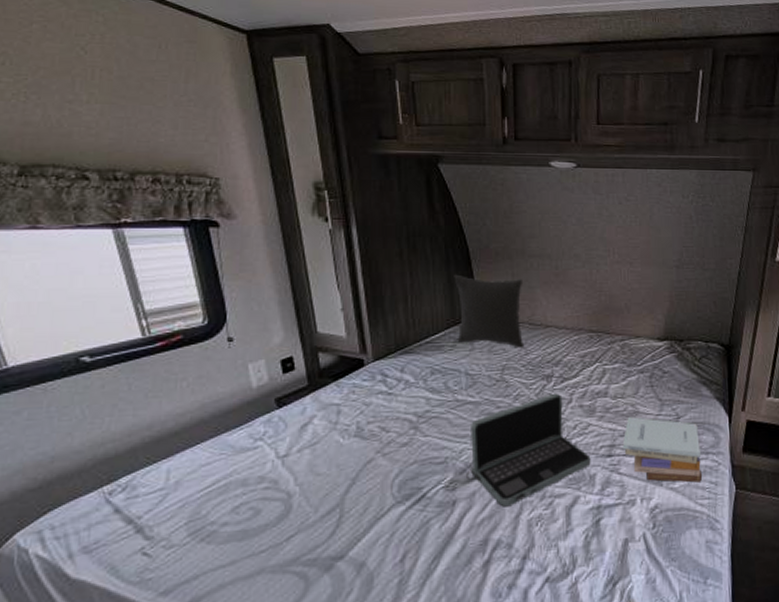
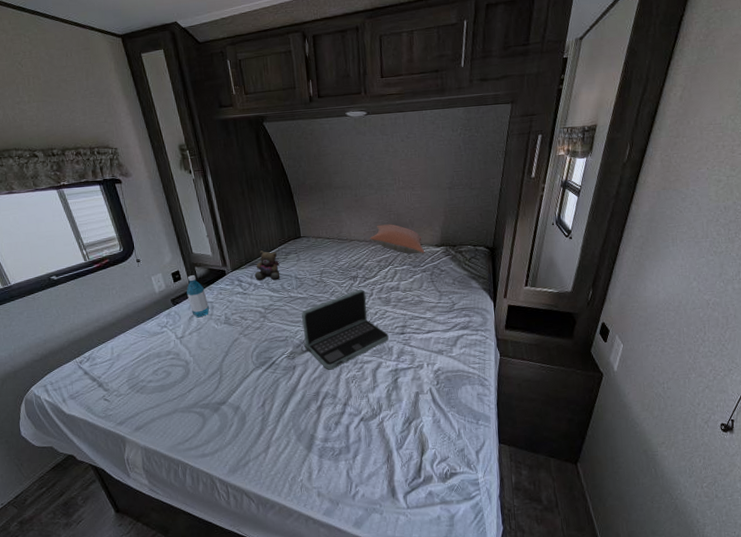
water bottle: none [300,364,335,427] -> present [186,275,210,318]
teddy bear: none [407,334,446,377] -> present [254,250,281,281]
pillow: present [454,274,524,348] -> none [281,205,335,258]
pillow: none [571,307,643,349] -> present [369,224,424,254]
books: present [622,417,703,483] -> none [411,305,474,352]

